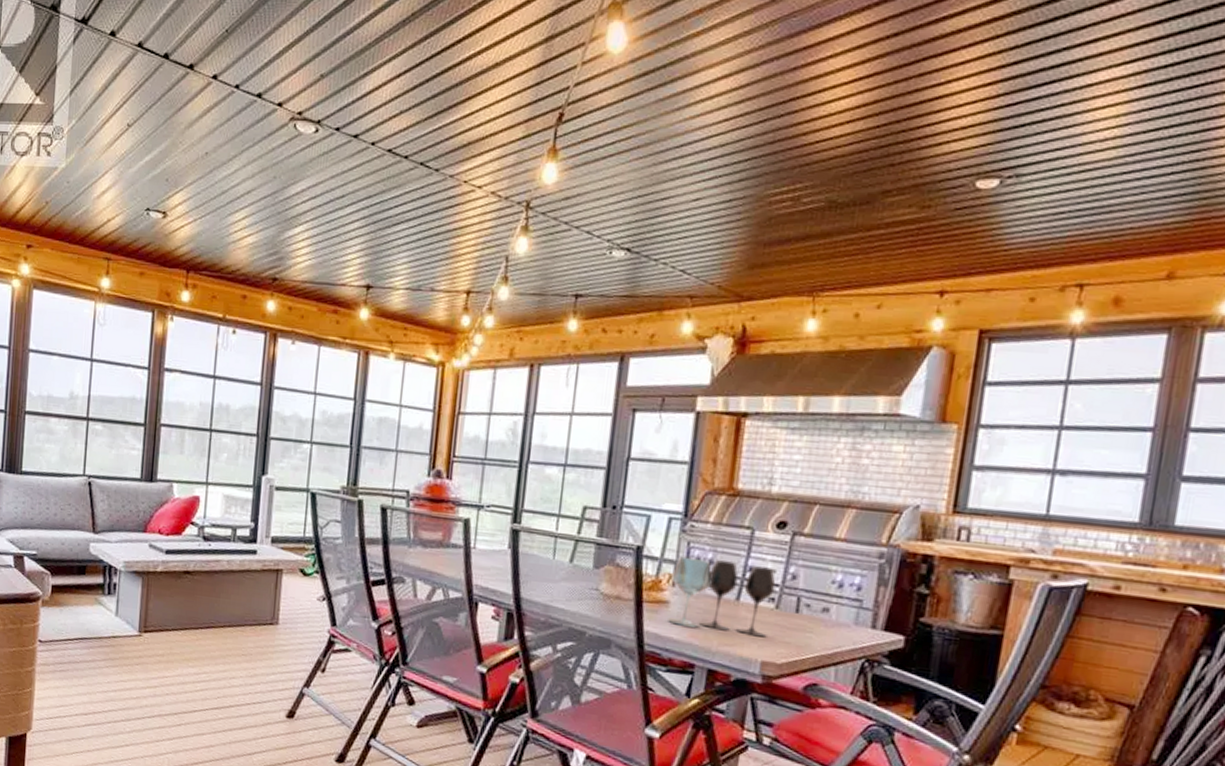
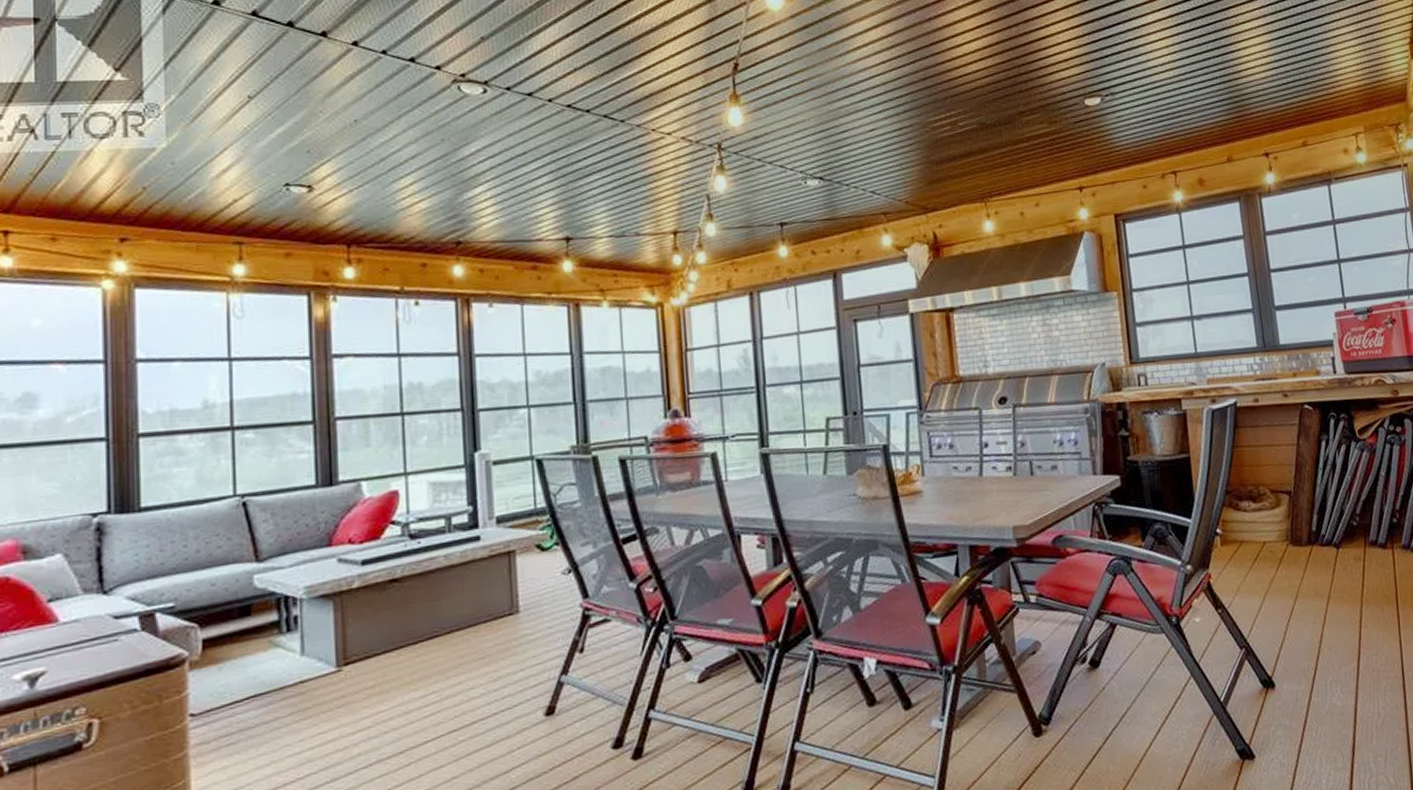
wine glass: present [668,556,712,628] -> none [920,445,956,511]
wine glass: present [700,559,776,638] -> none [952,440,1012,507]

